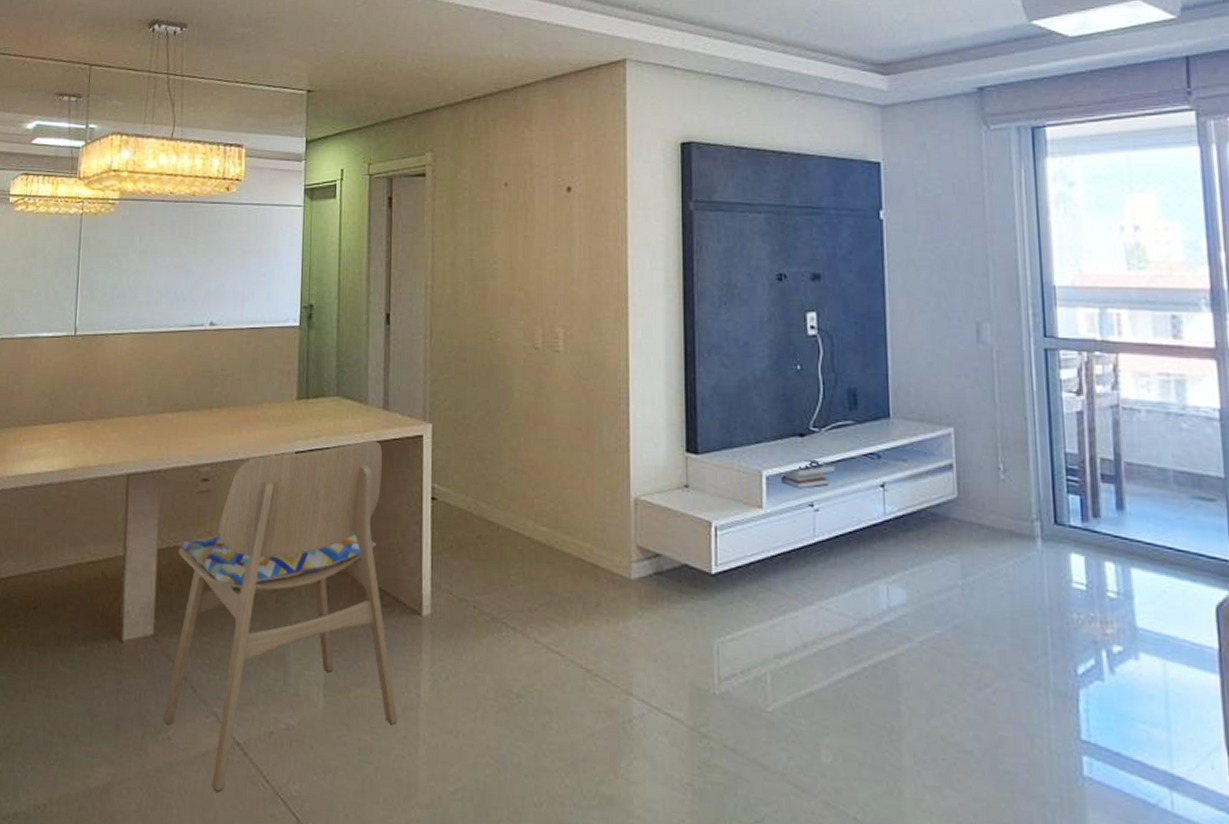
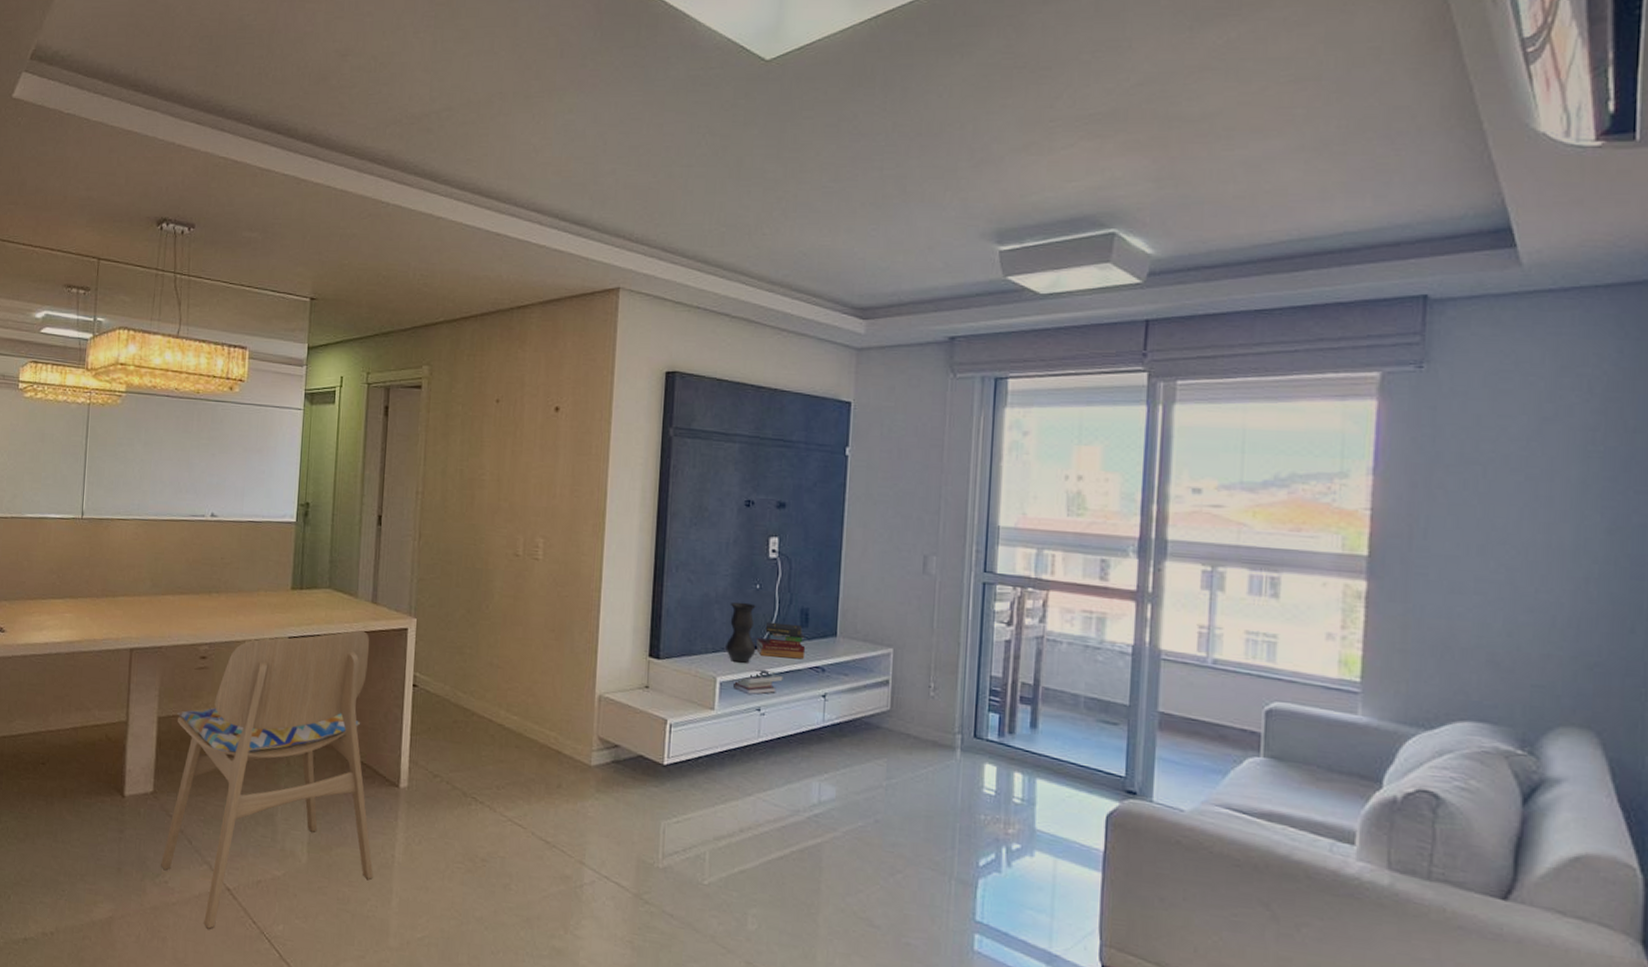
vase: none [769,385,803,455] -> present [725,602,756,664]
books: none [803,405,857,446] -> present [756,621,806,660]

